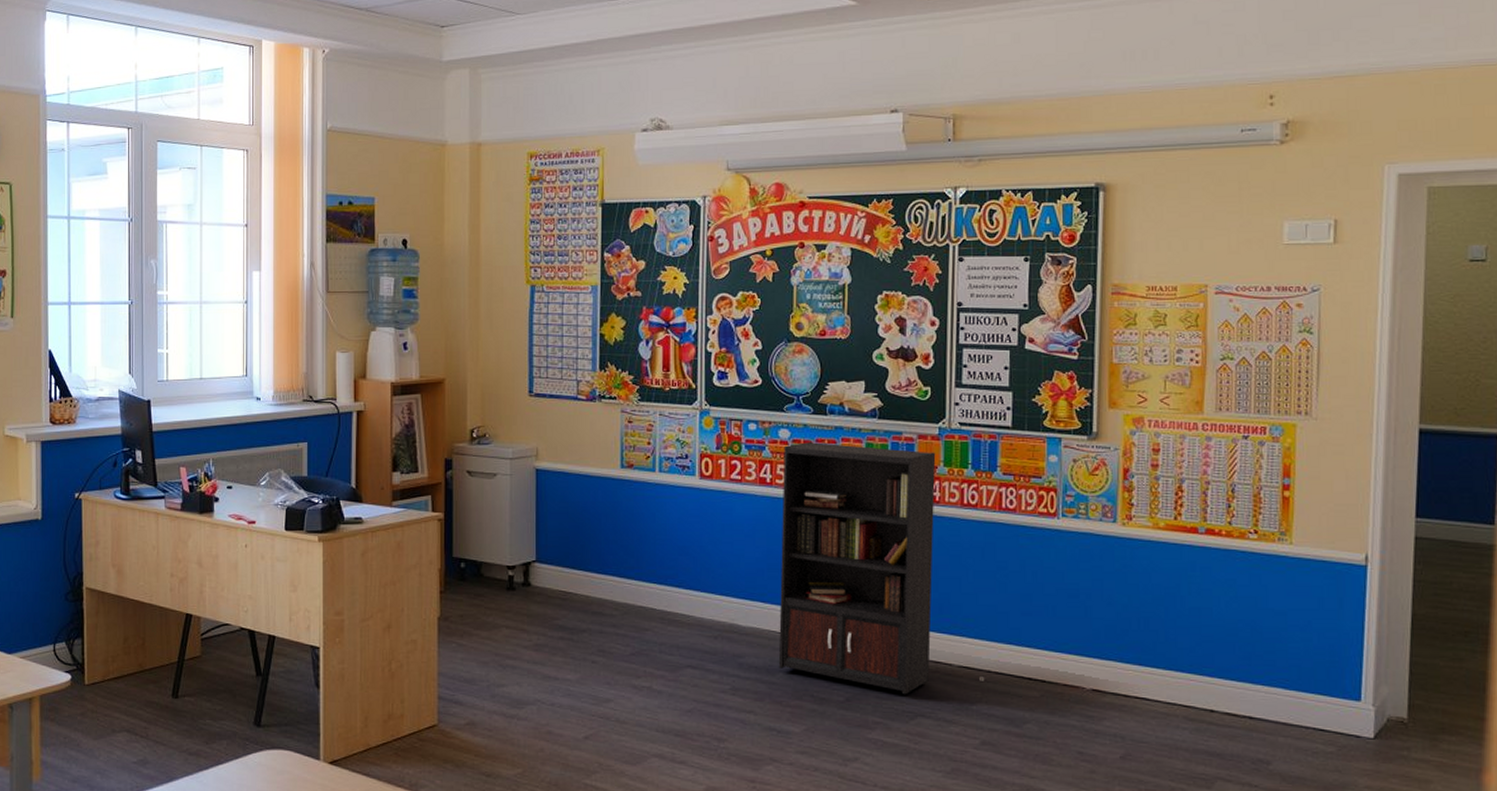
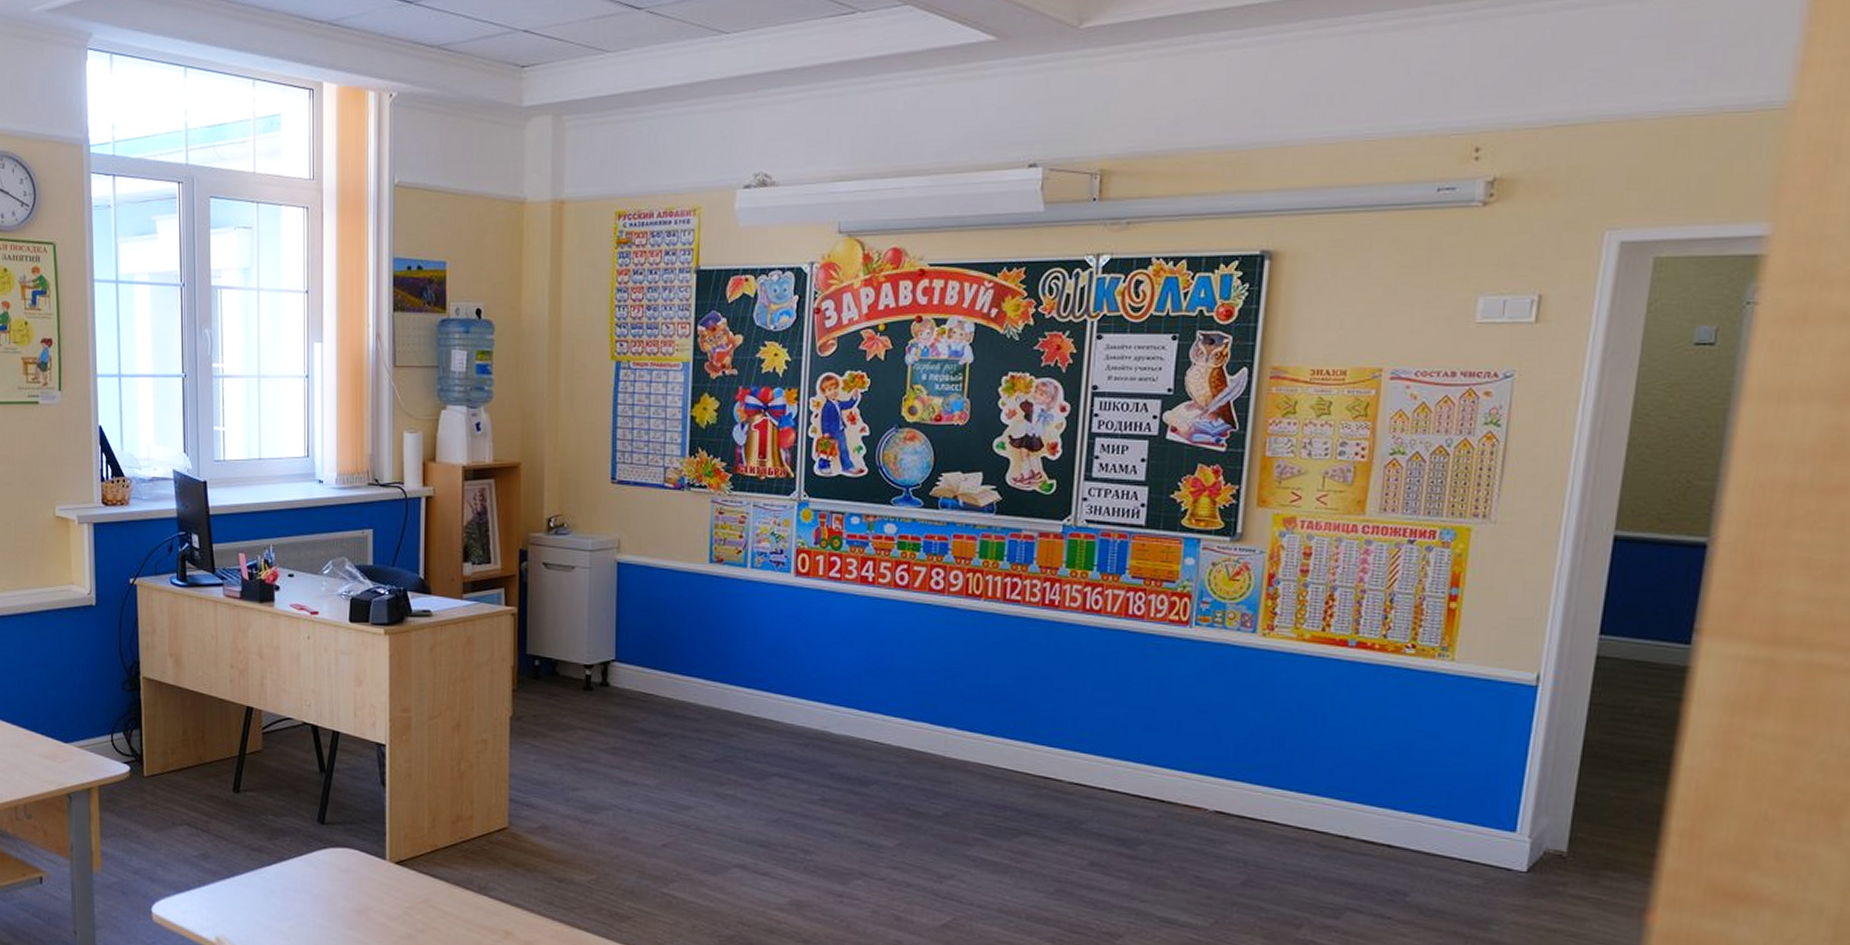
bookcase: present [778,442,984,695] -> none [872,539,1096,811]

